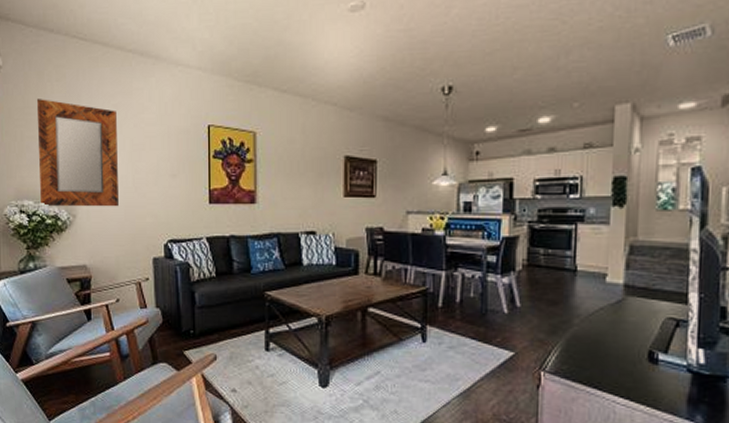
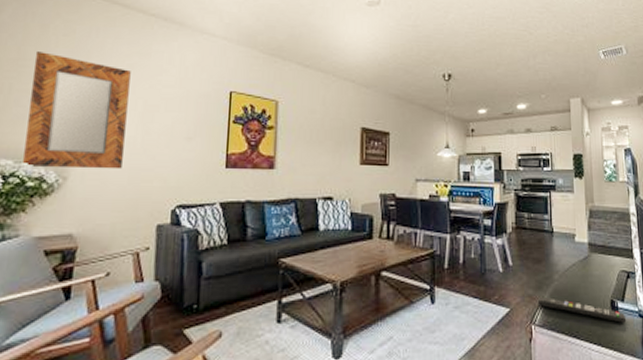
remote control: none [549,341,669,377] -> present [537,296,627,323]

